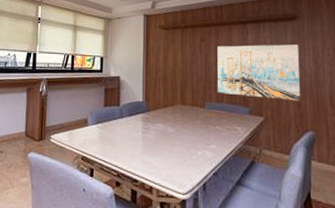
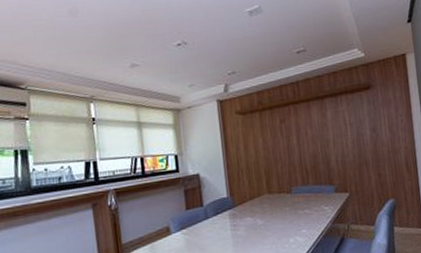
wall art: present [217,44,301,101] -> none [298,114,381,176]

